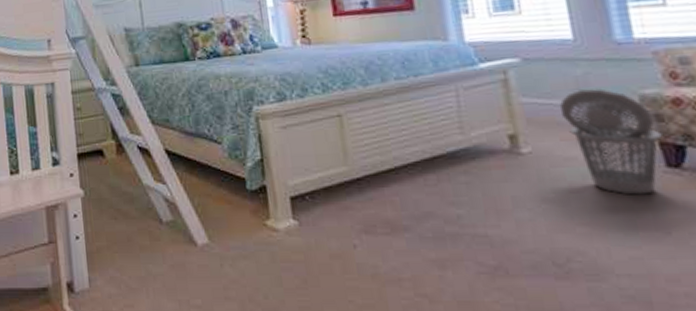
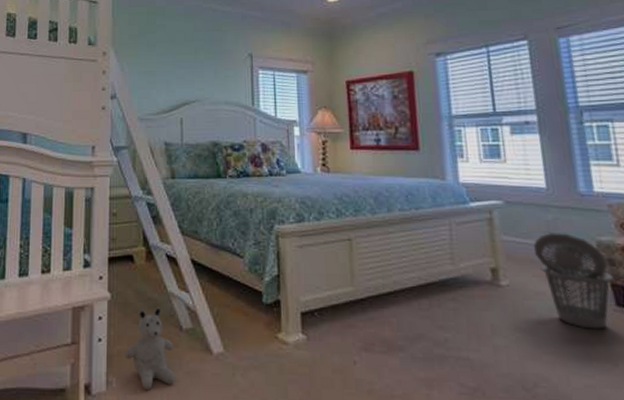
stuffed animal: none [104,201,160,286] -> present [124,307,175,391]

